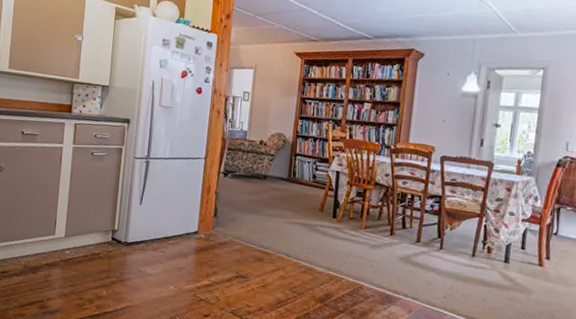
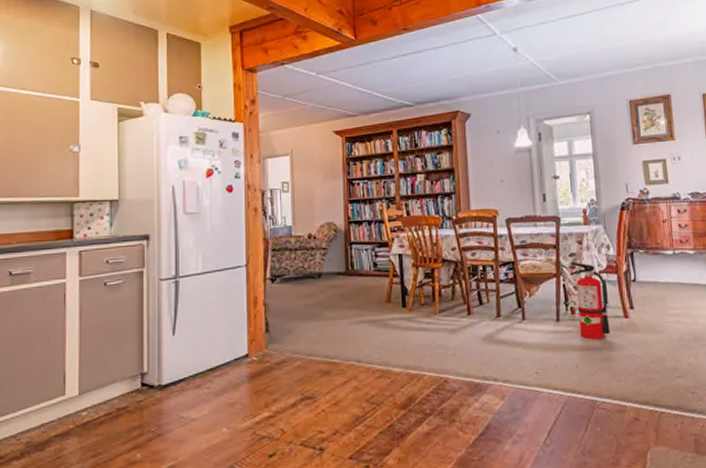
fire extinguisher: none [492,206,527,281] -> present [569,262,610,340]

